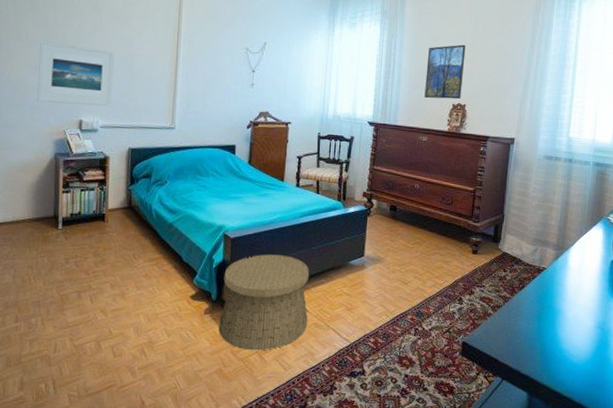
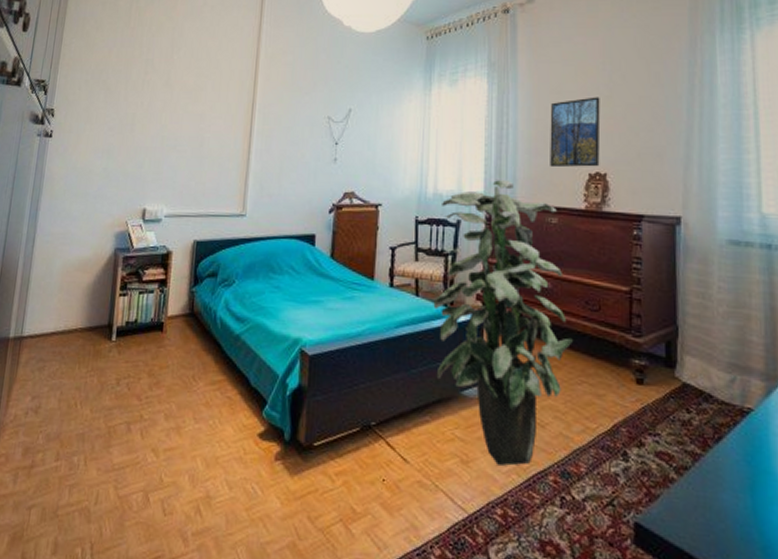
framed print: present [37,40,115,107] -> none [101,121,185,193]
basket: present [218,254,310,351] -> none [292,378,410,519]
indoor plant: none [330,106,431,310] -> present [433,180,573,466]

